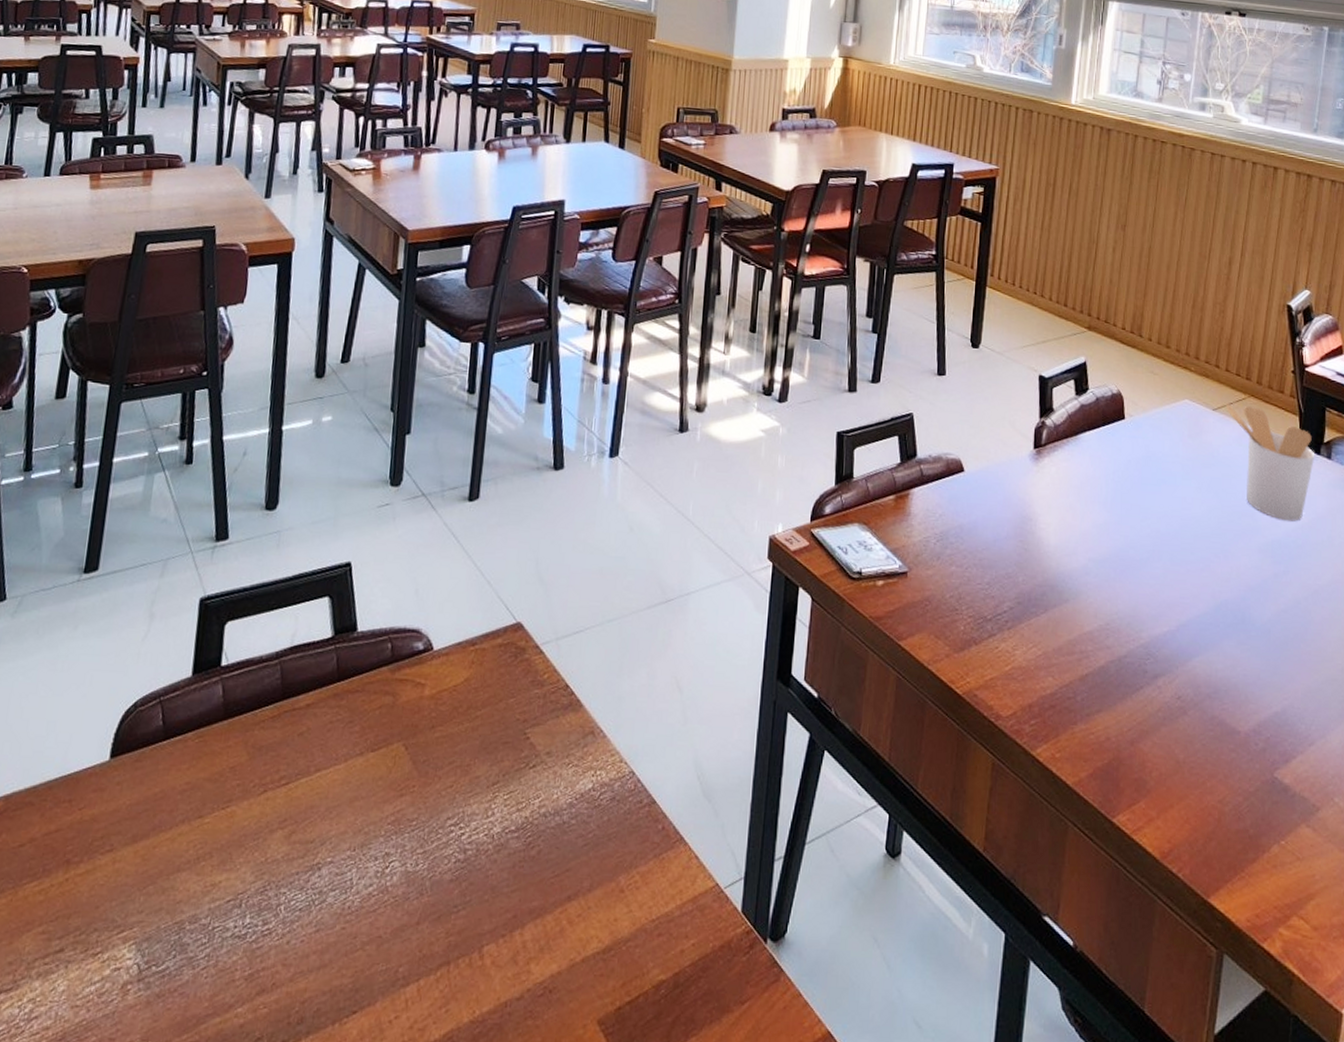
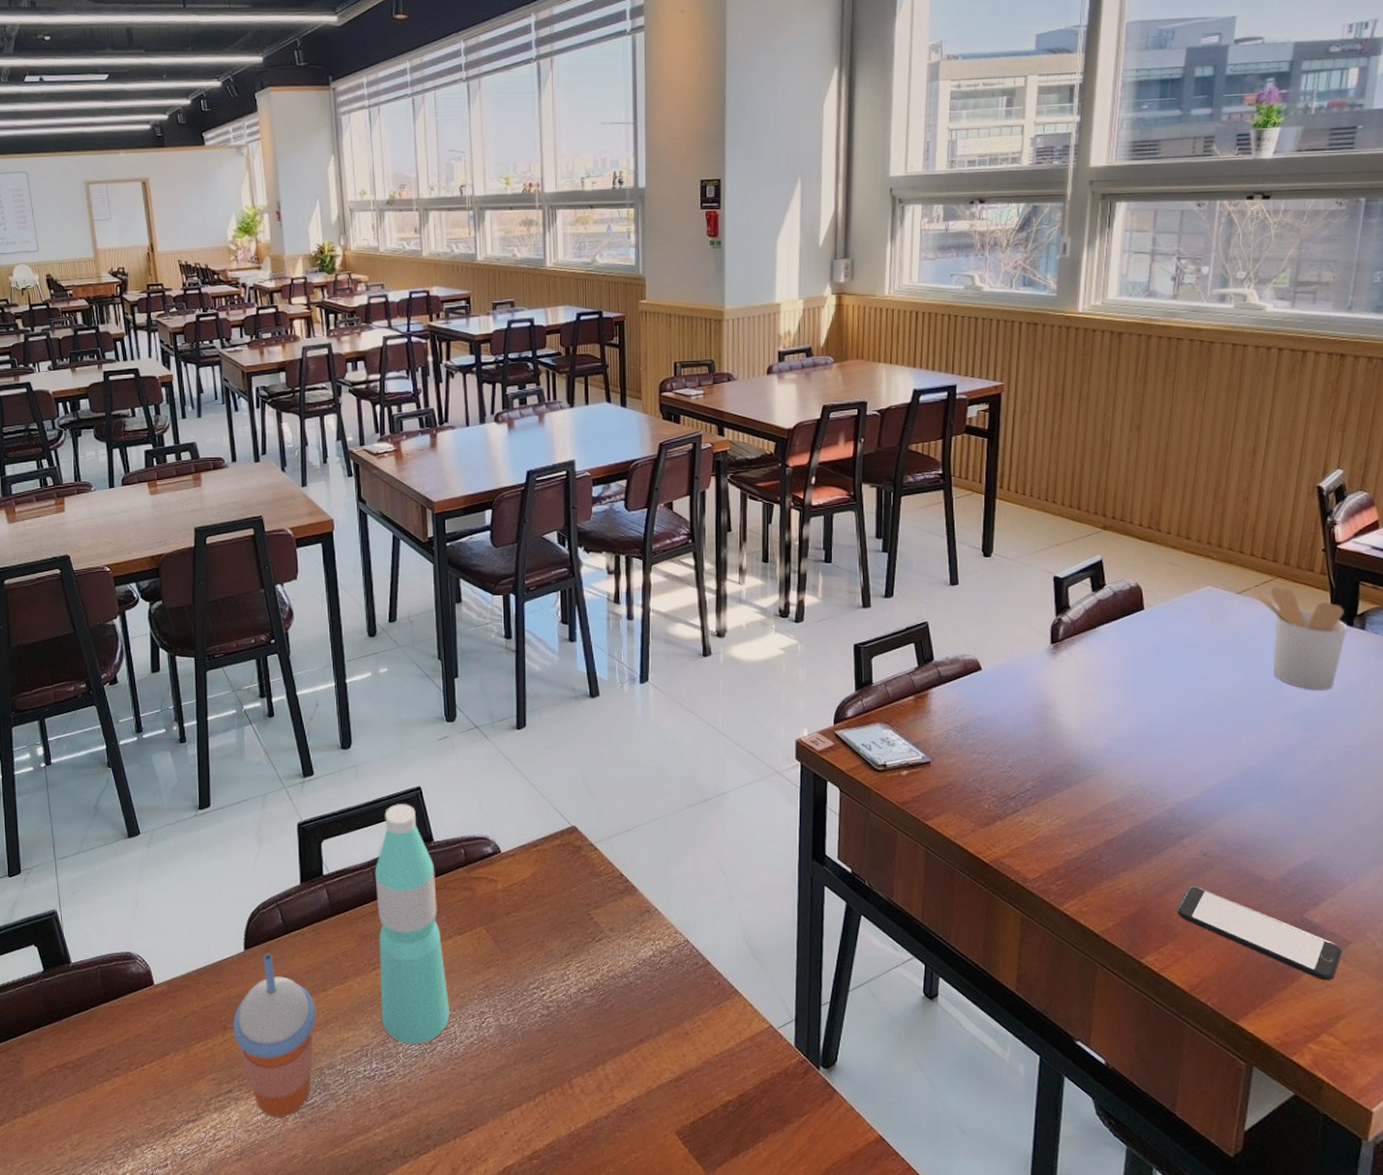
cup with straw: none [78,764,187,990] -> present [233,953,317,1118]
water bottle: none [265,582,354,895] -> present [374,804,450,1045]
smartphone: none [1149,733,1312,853] -> present [1176,885,1342,981]

